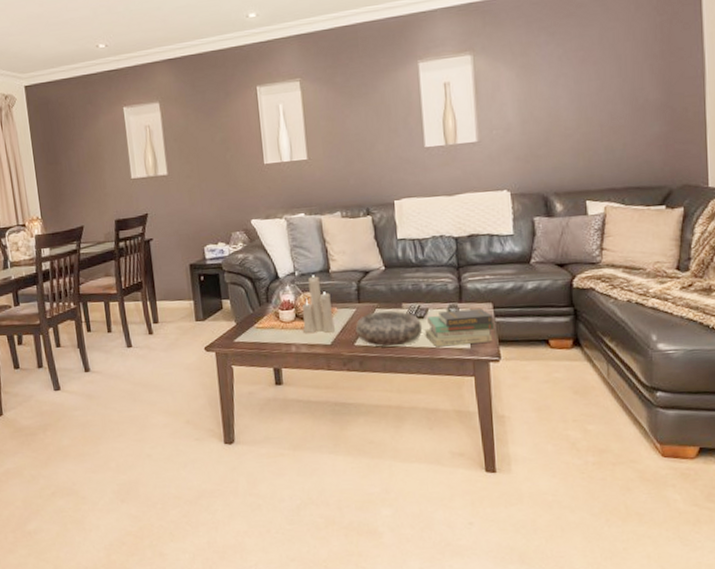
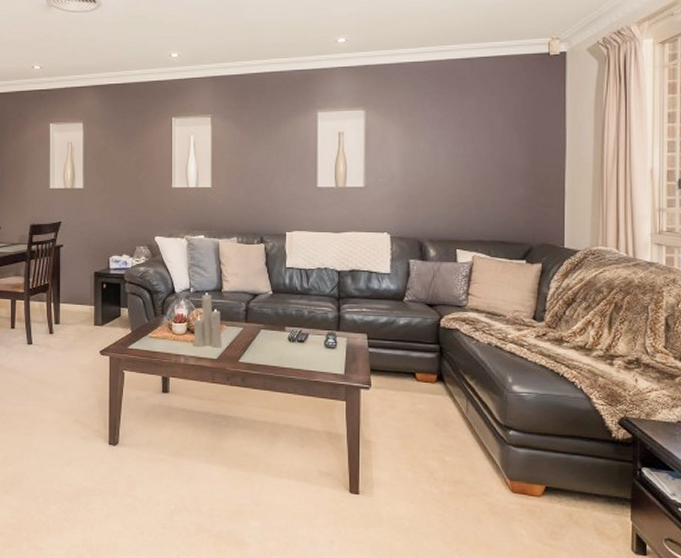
decorative bowl: present [355,311,423,347] -> none [241,332,302,366]
books: present [424,309,495,347] -> none [304,338,368,371]

